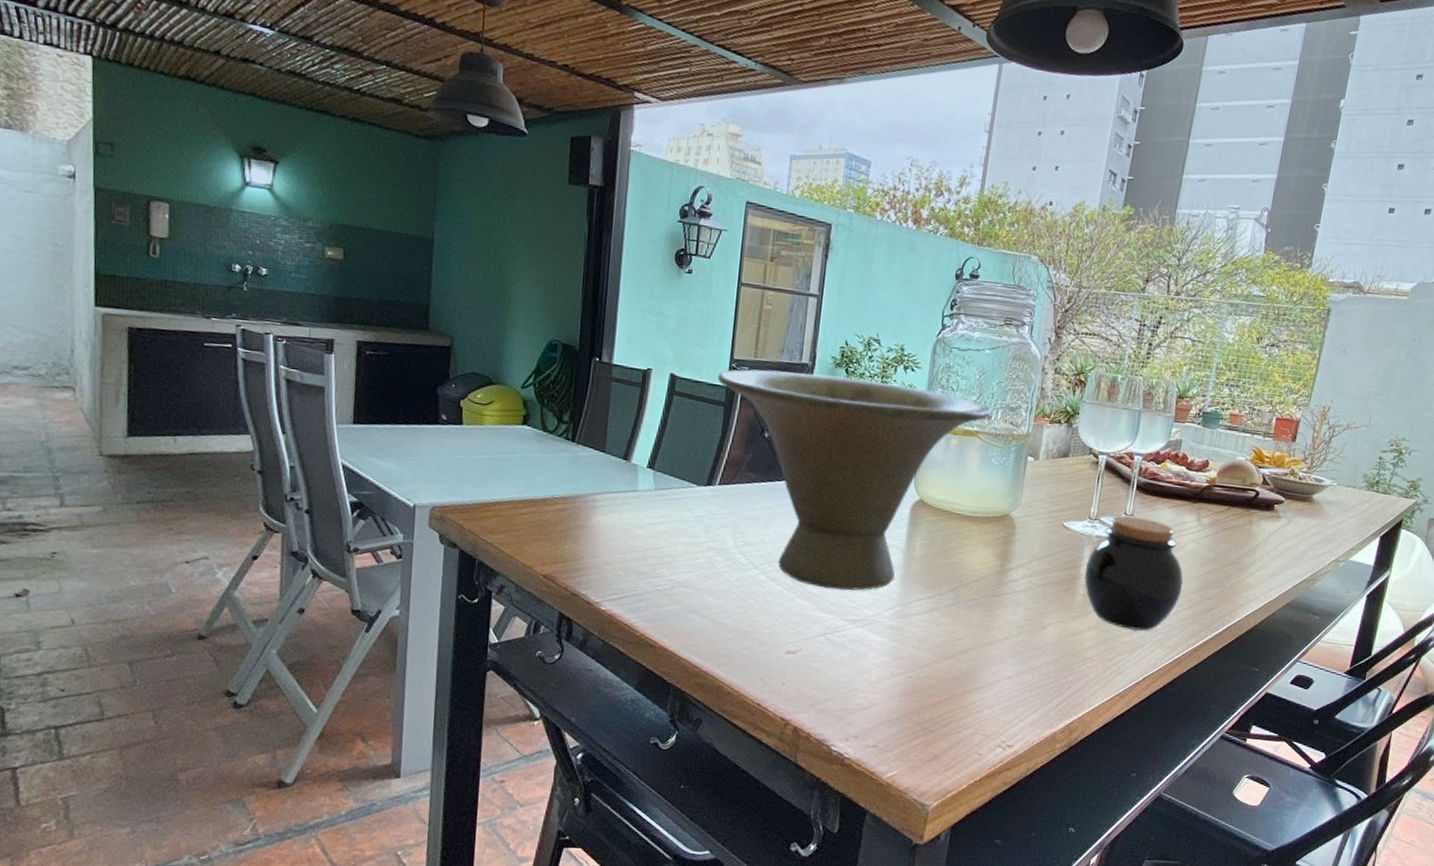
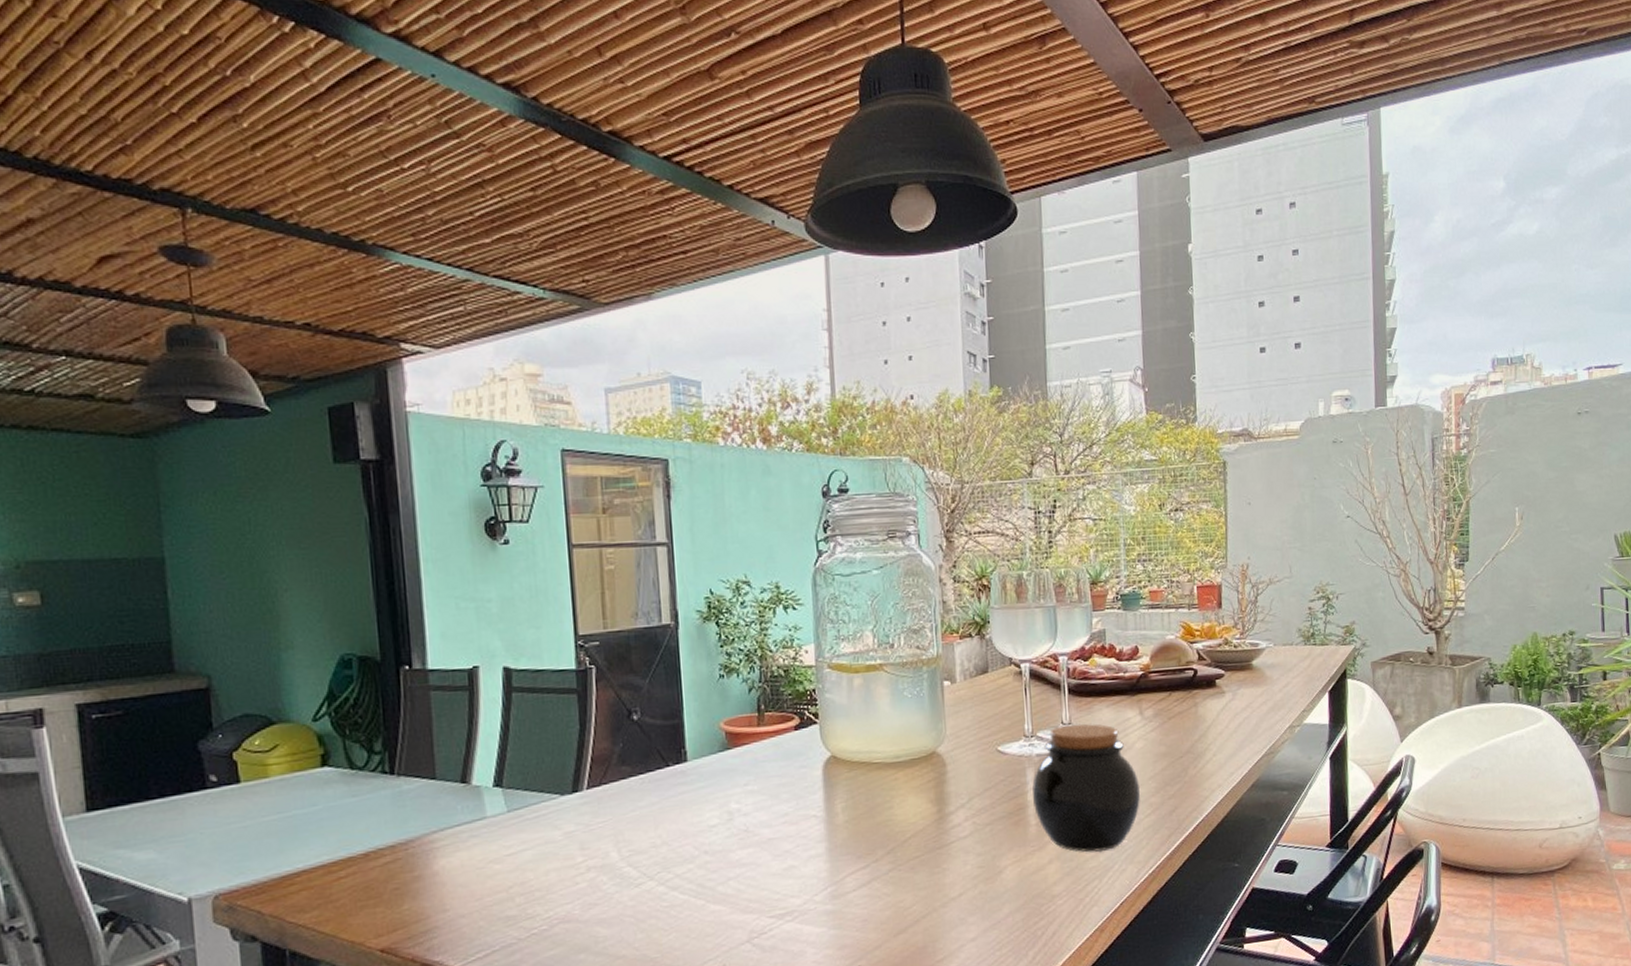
bowl: present [717,368,991,591] -> none [562,627,892,885]

